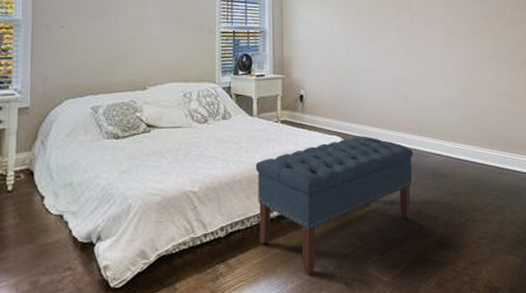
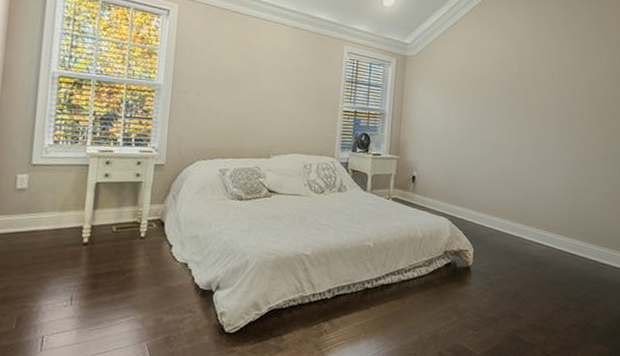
bench: present [255,136,413,276] -> none [362,219,516,342]

